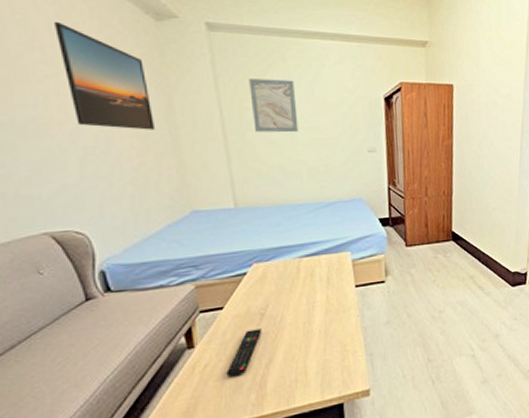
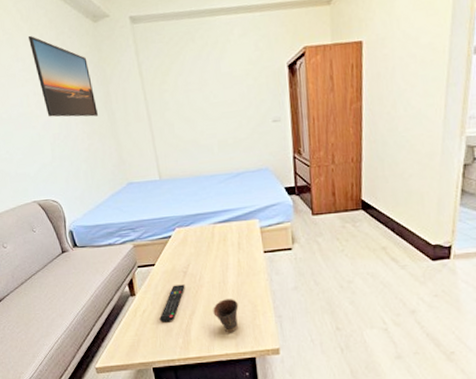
wall art: present [249,79,299,133] -> none [165,59,209,111]
cup: none [295,340,326,380] -> present [213,299,239,333]

